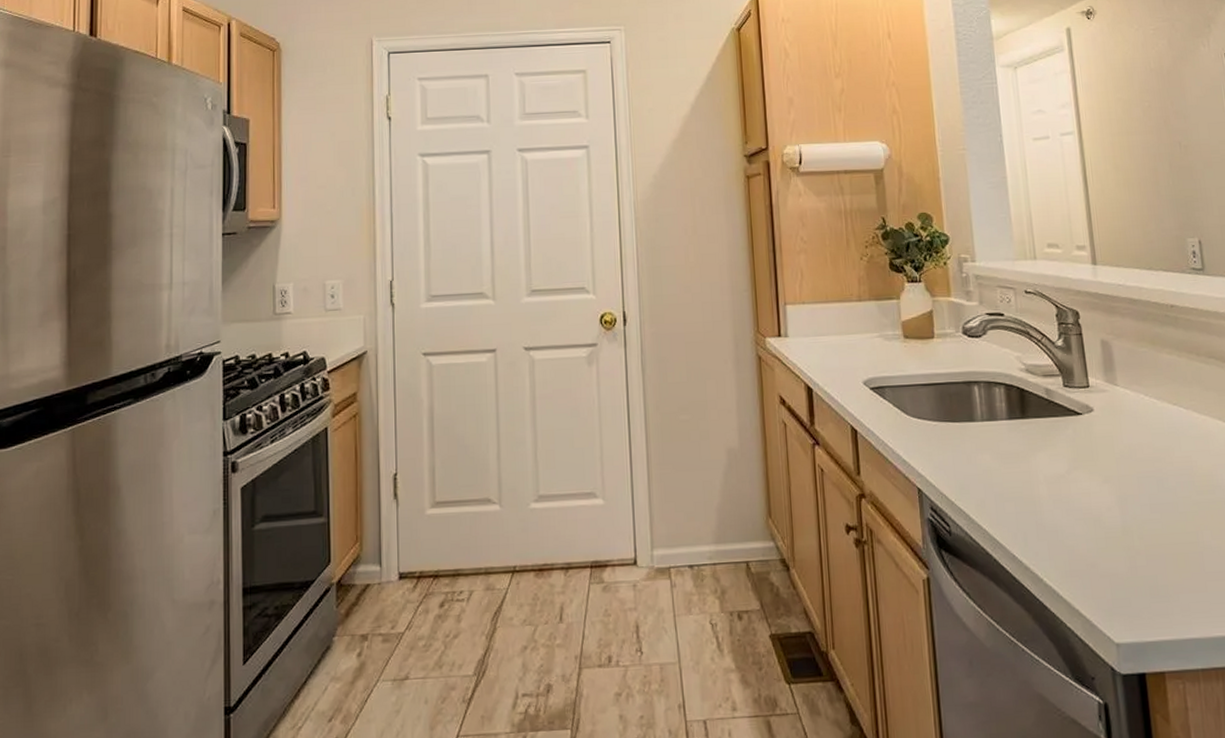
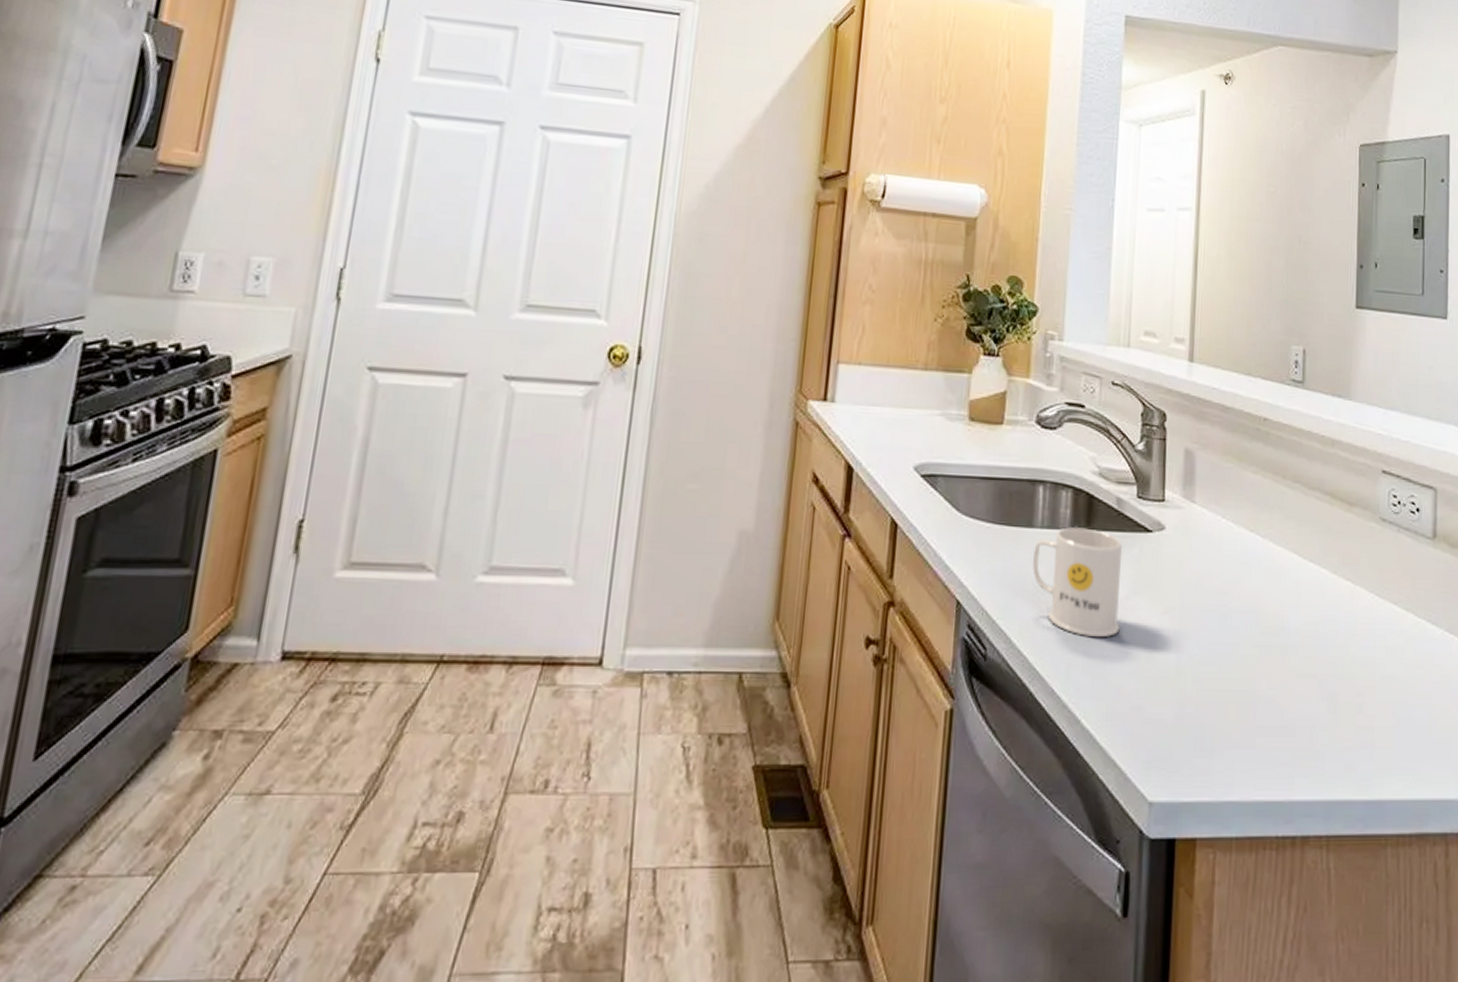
mug: none [978,416,1066,509] -> present [1033,526,1123,638]

